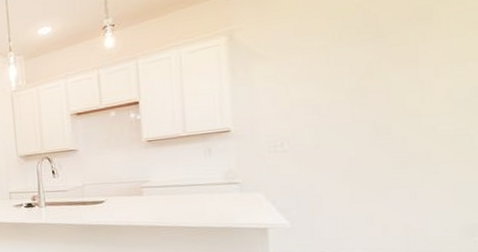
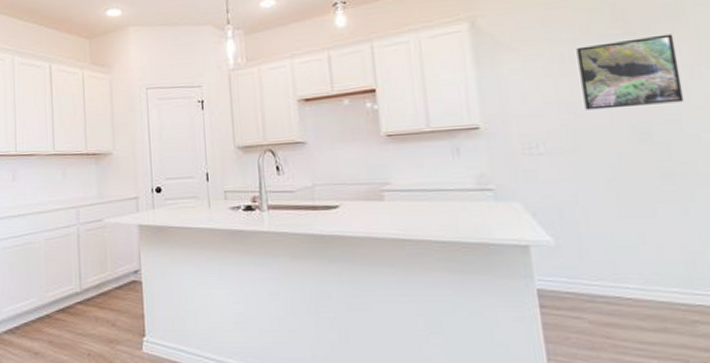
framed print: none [327,35,426,111] -> present [576,34,684,111]

